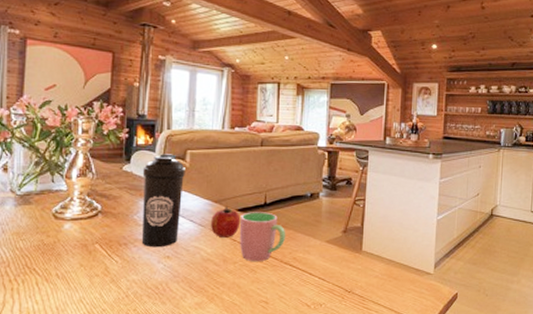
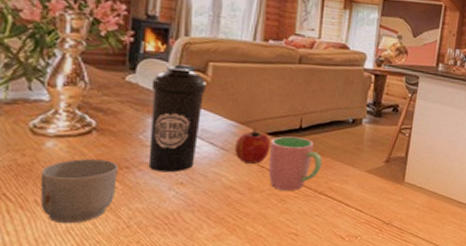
mug: none [60,238,118,294] -> present [40,159,118,224]

